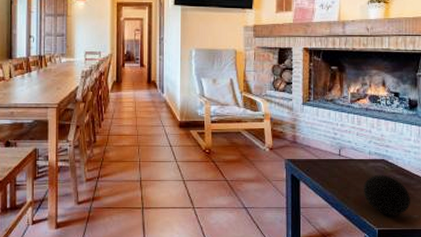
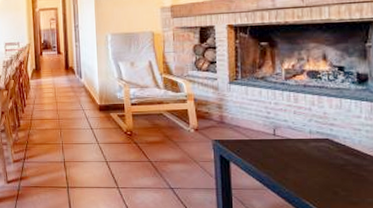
decorative ball: present [363,174,411,215] -> none [304,155,364,198]

